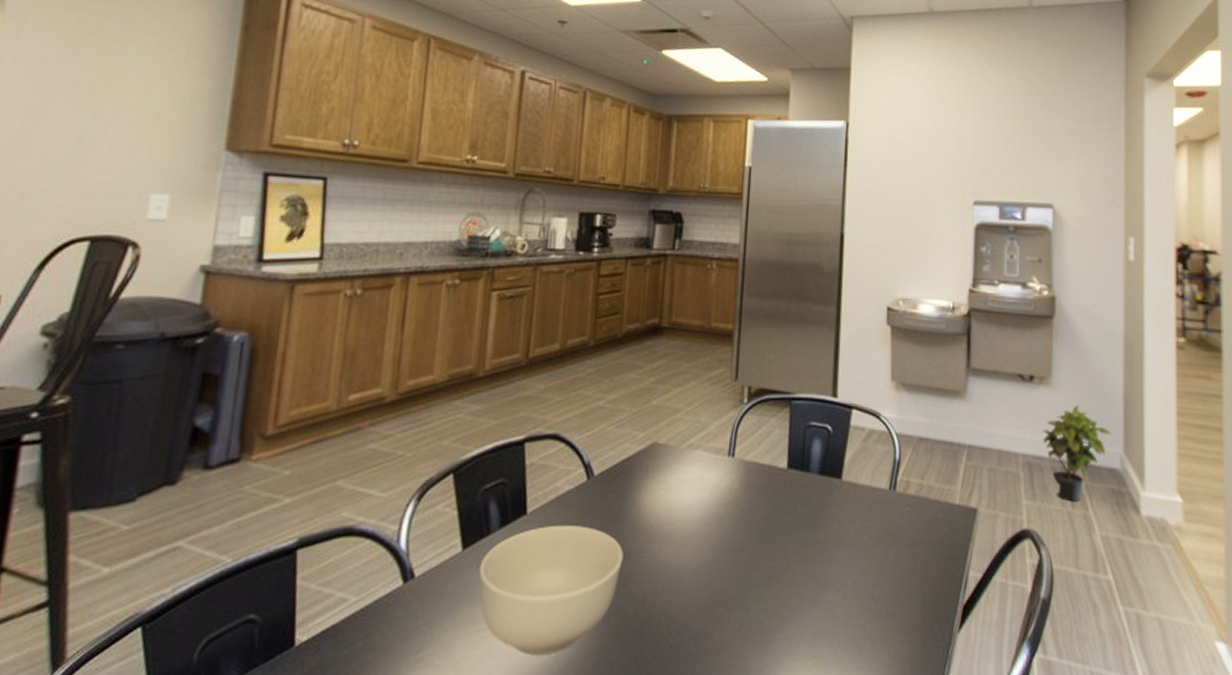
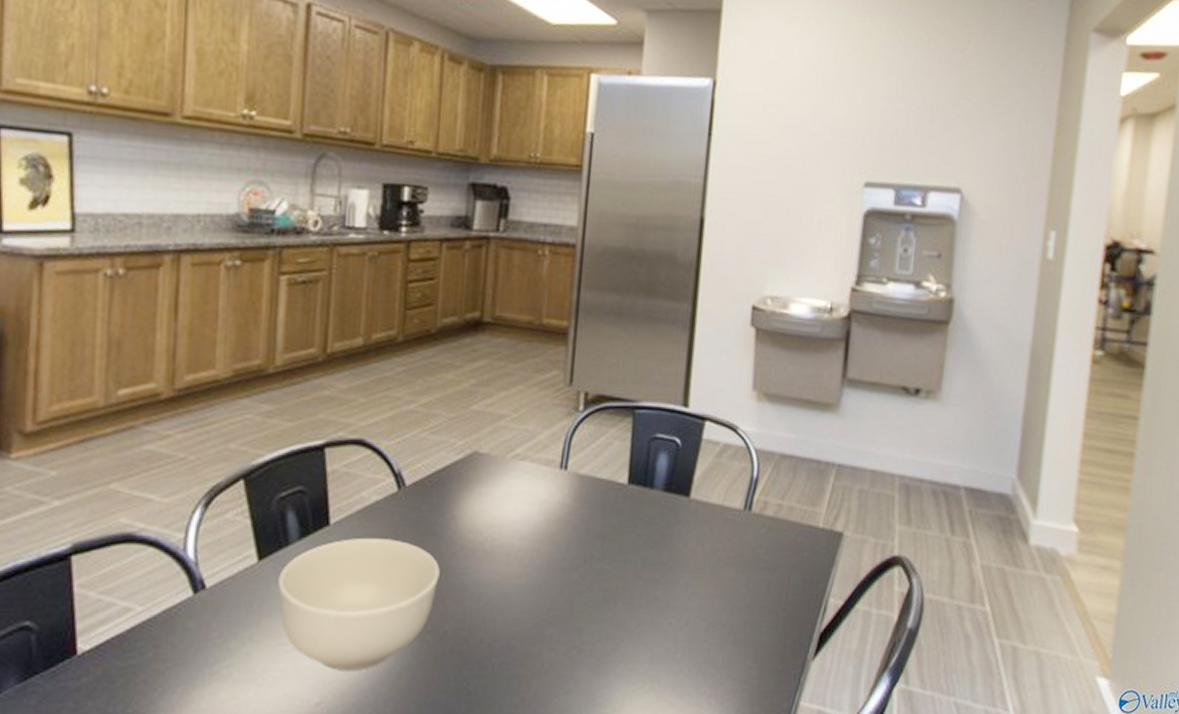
potted plant: present [1042,406,1111,502] -> none [924,424,1005,528]

